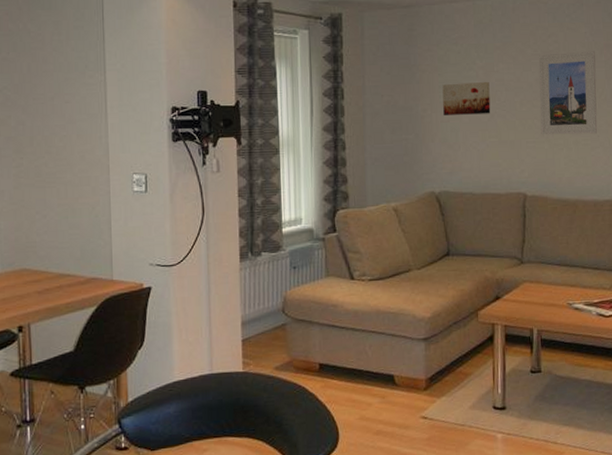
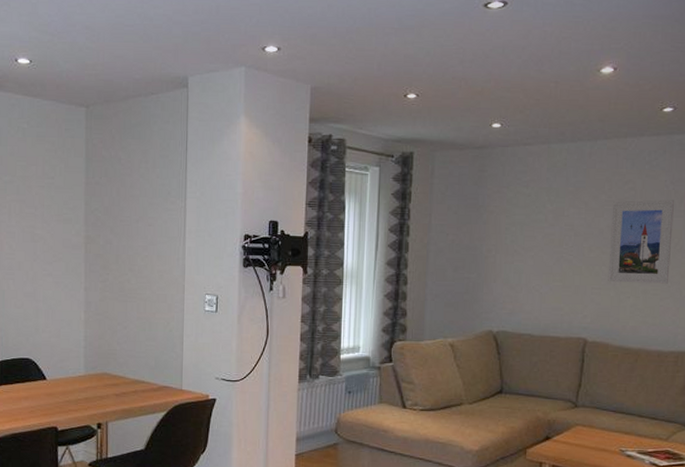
wall art: present [442,81,491,115] -> none [508,225,558,258]

